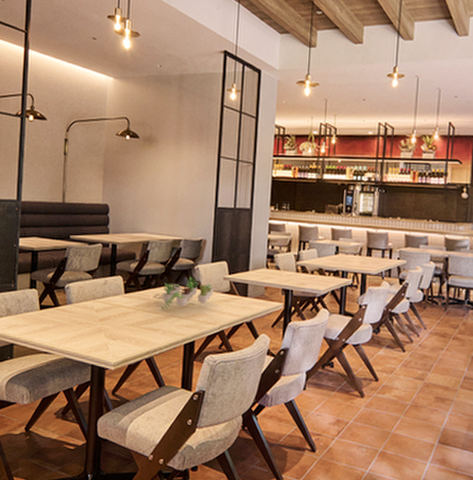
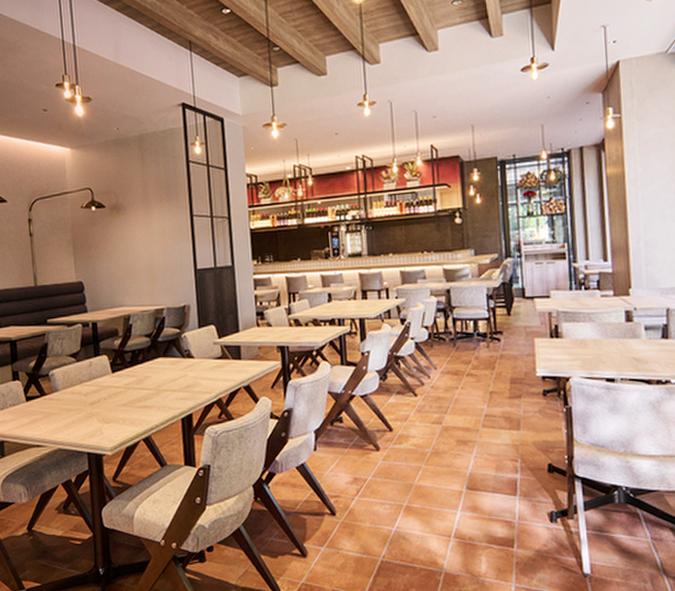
succulent plant: present [153,275,214,309] -> none [142,344,205,384]

